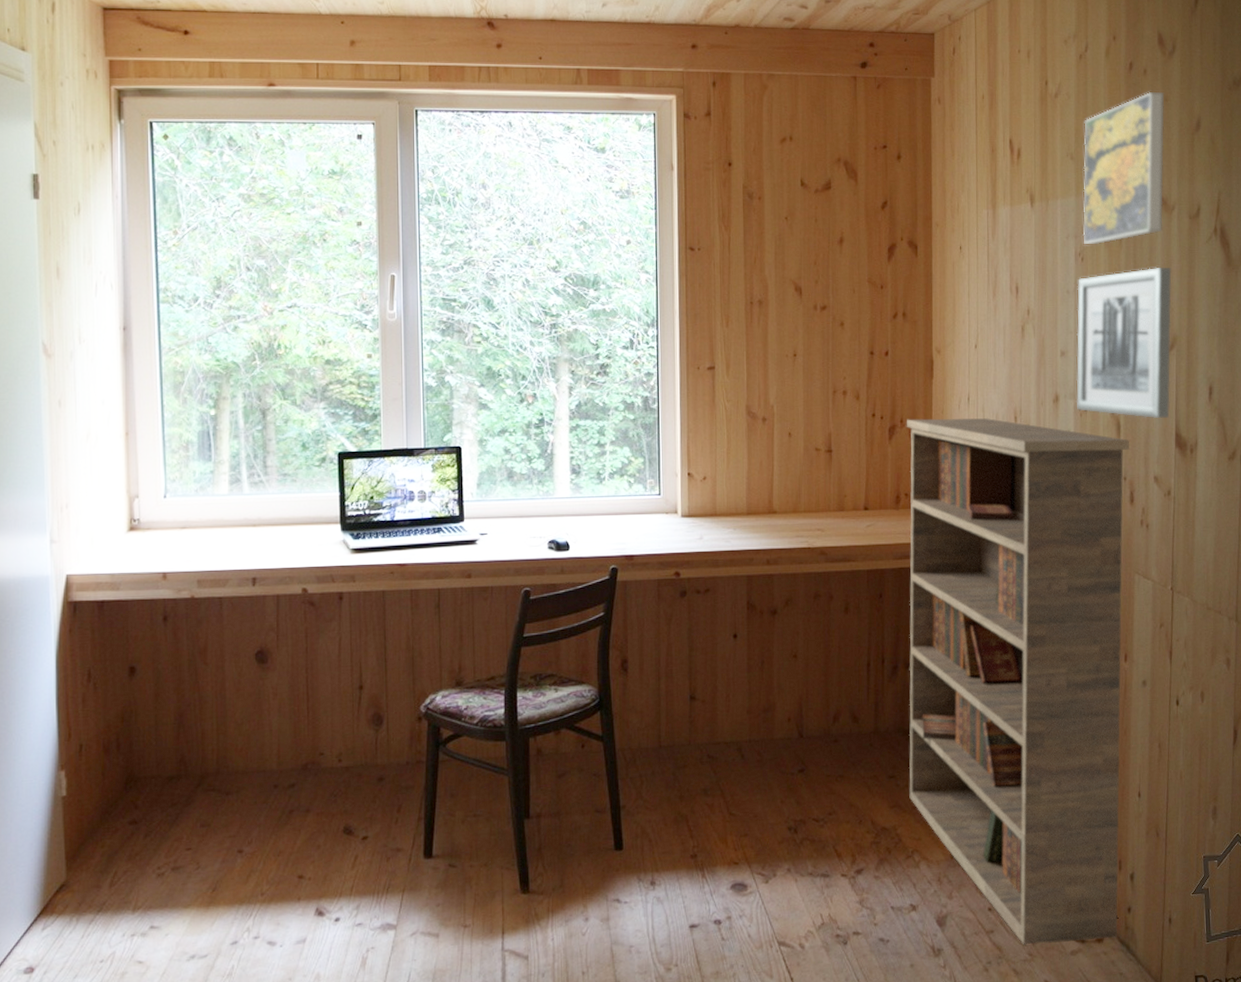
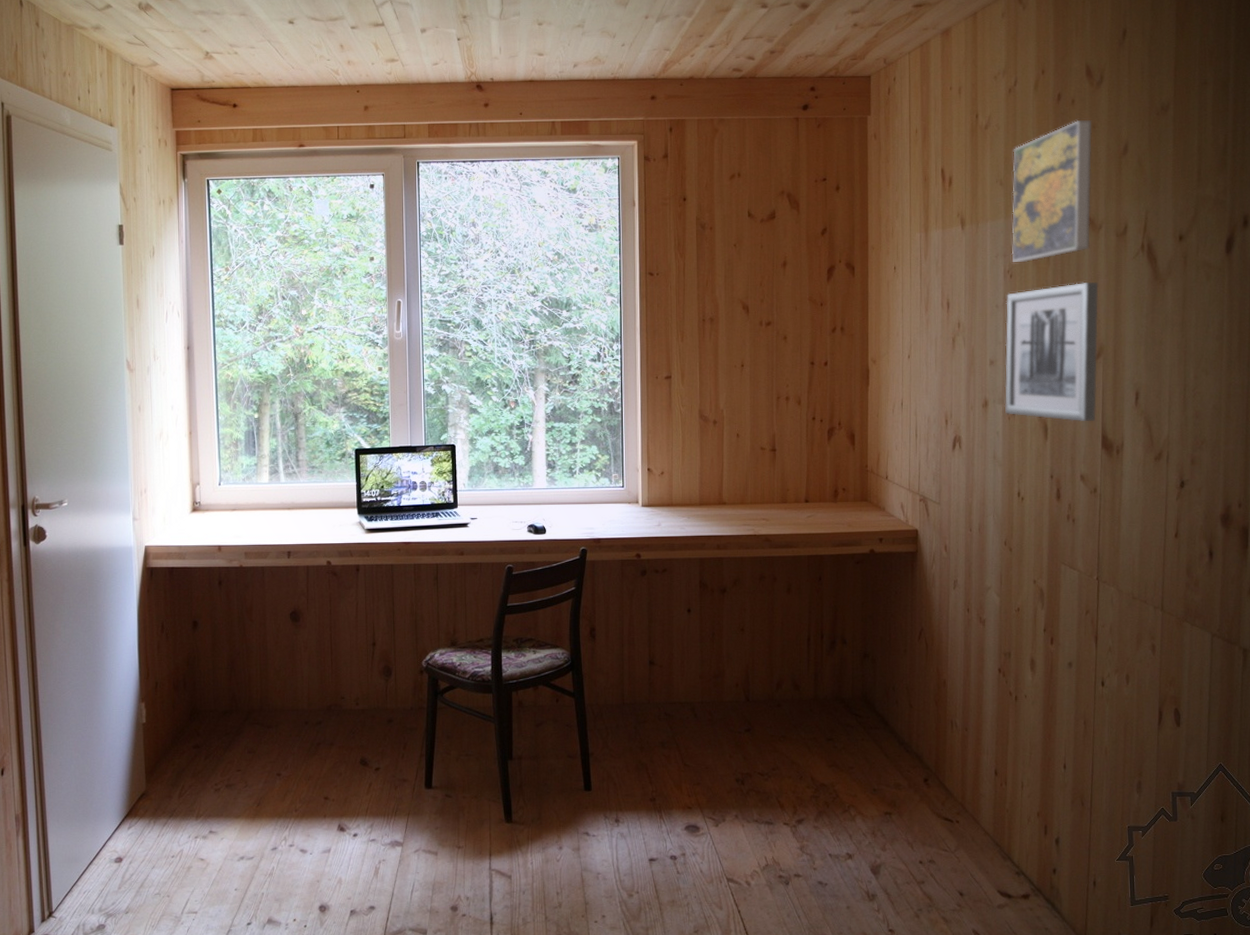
bookshelf: present [906,417,1130,945] -> none [843,421,1057,897]

